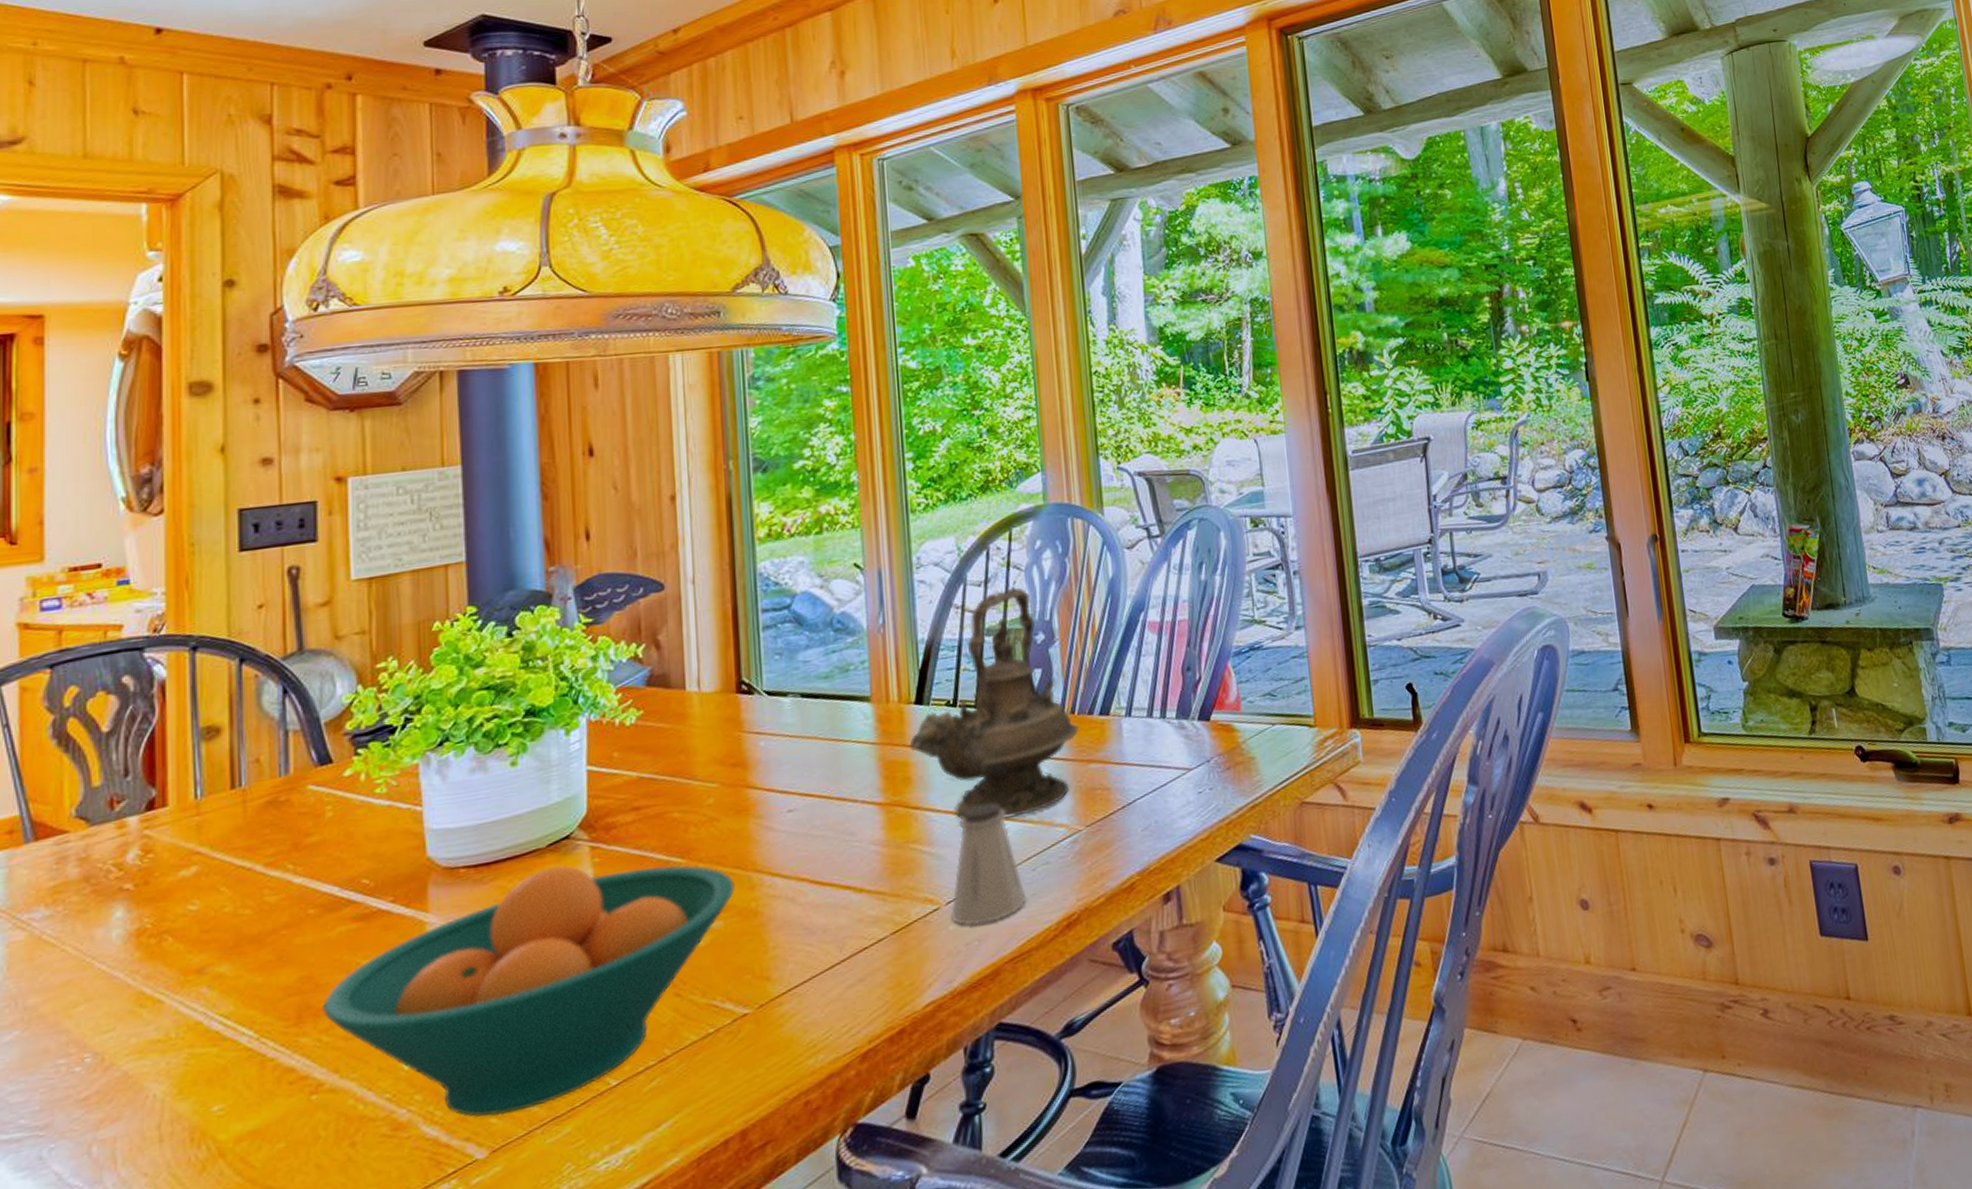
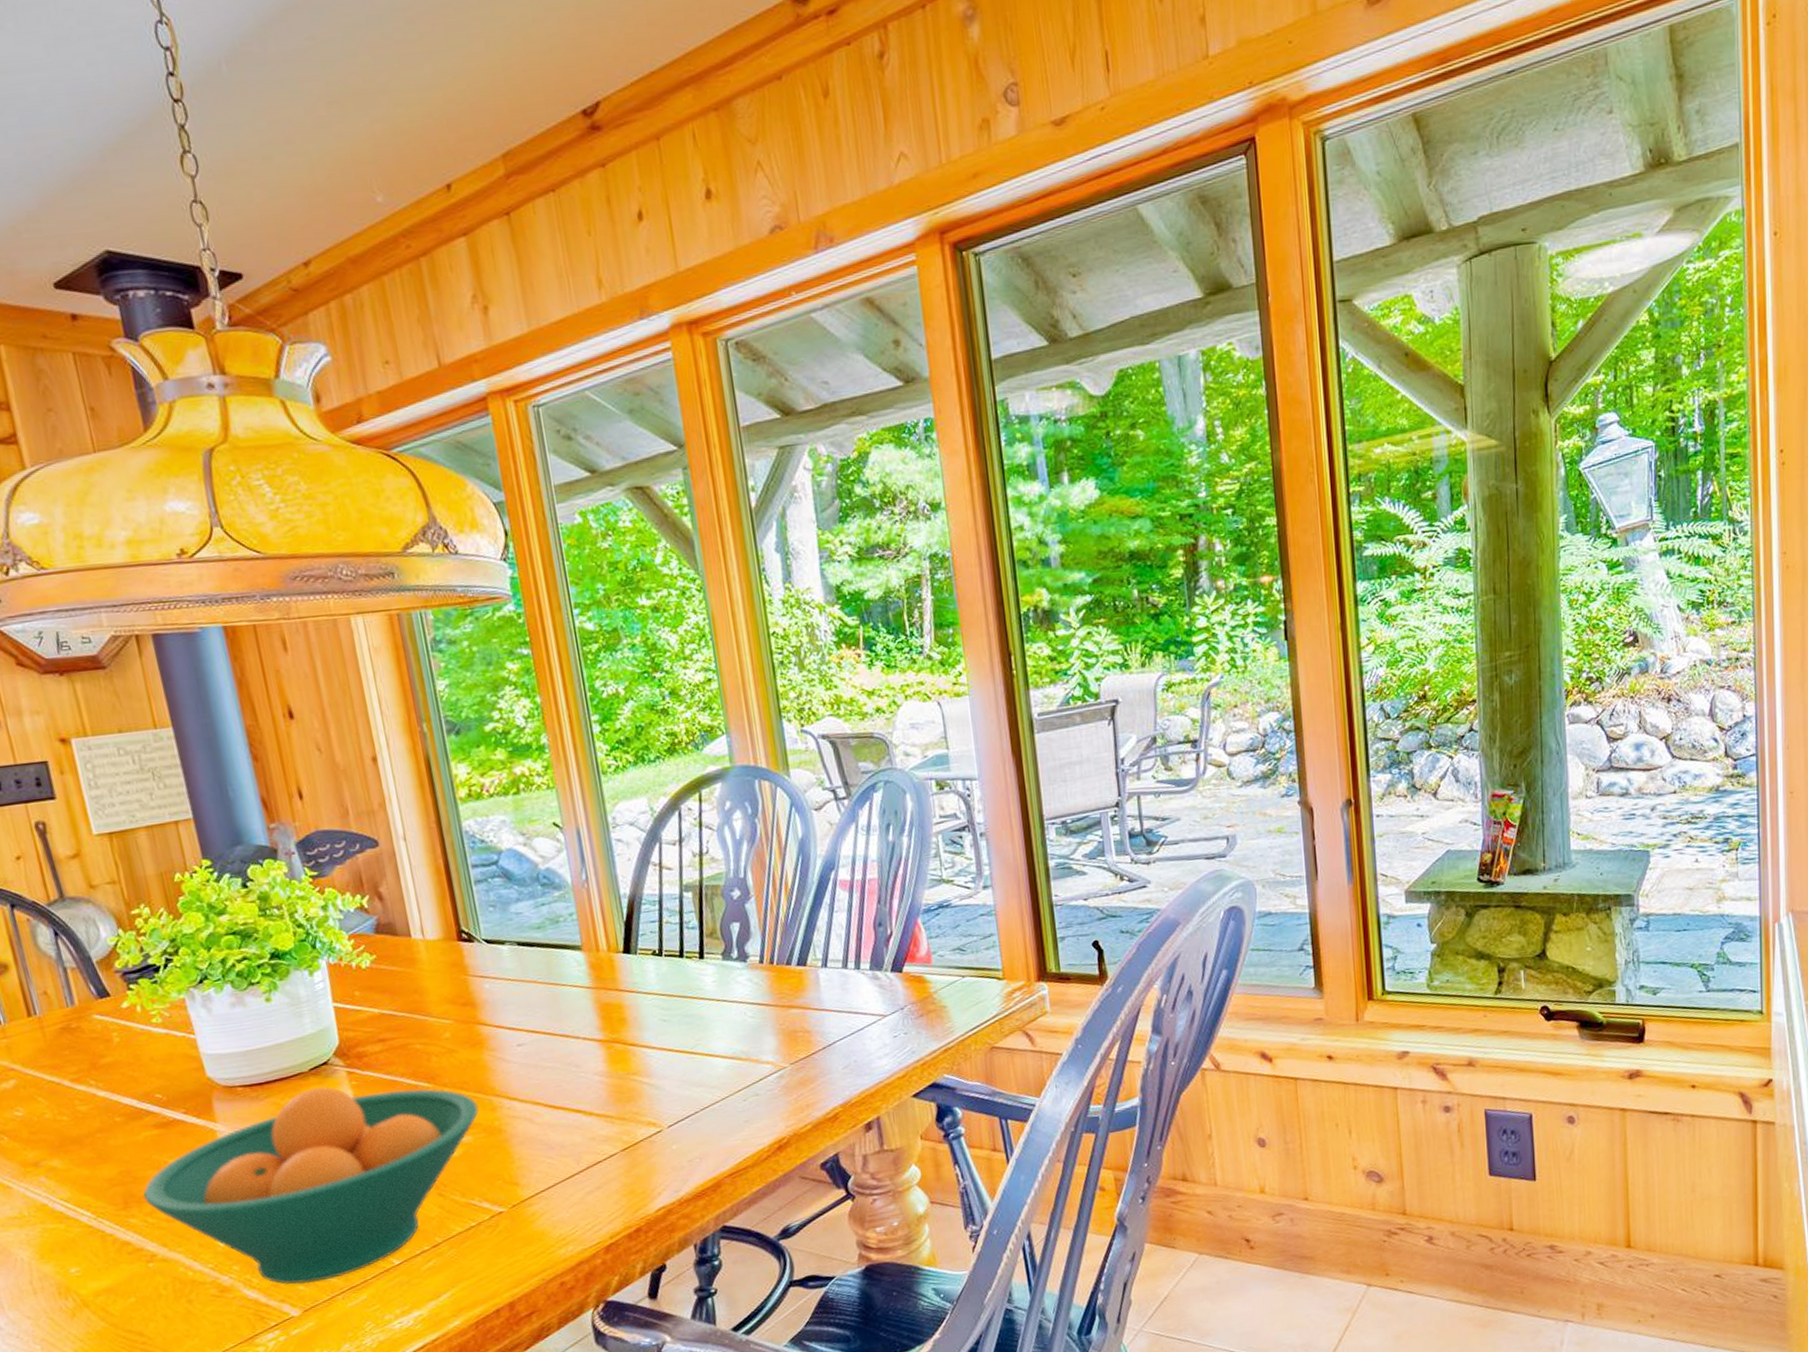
teapot: present [909,587,1079,819] -> none [621,846,778,1056]
saltshaker: present [951,802,1026,925] -> none [673,1041,740,1145]

